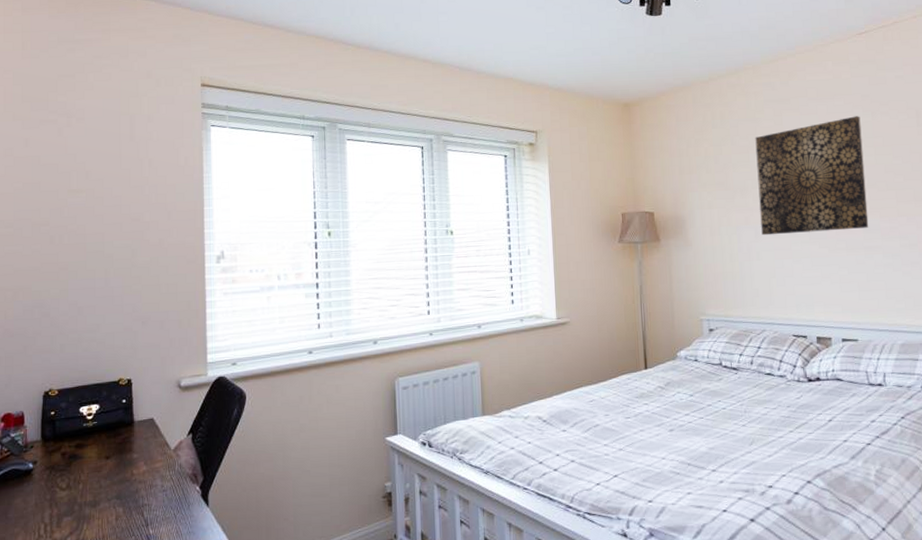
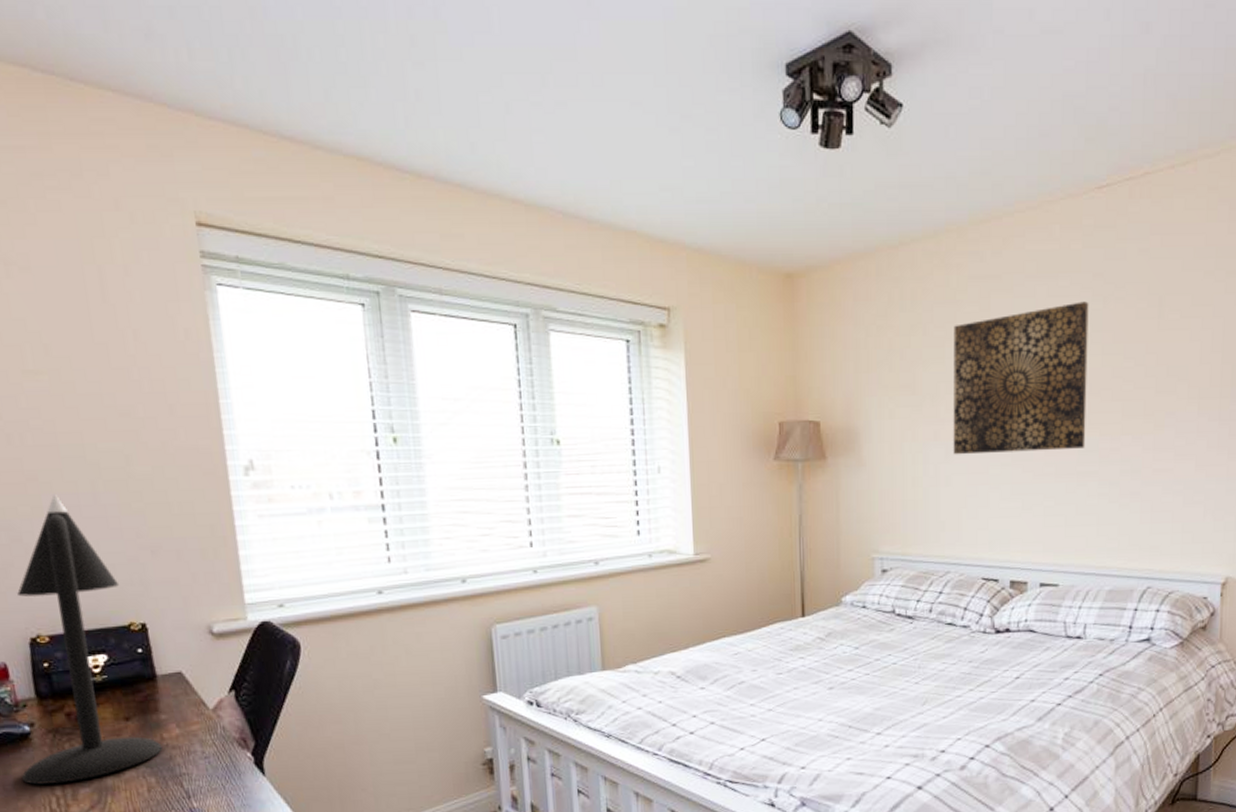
desk lamp: none [20,279,131,514] -> present [17,493,163,785]

